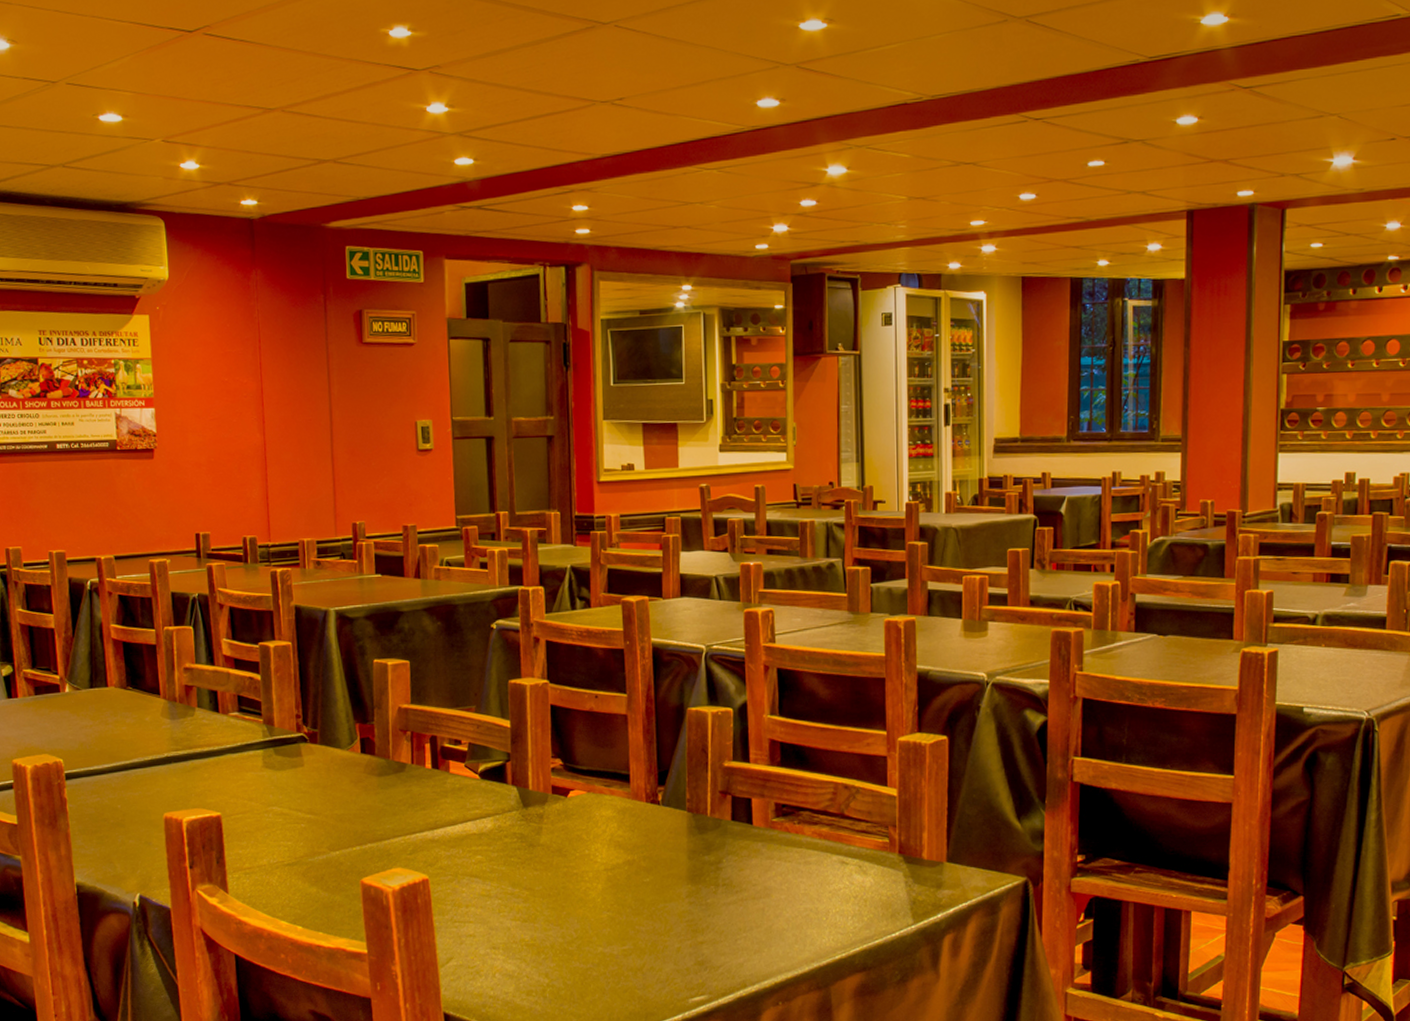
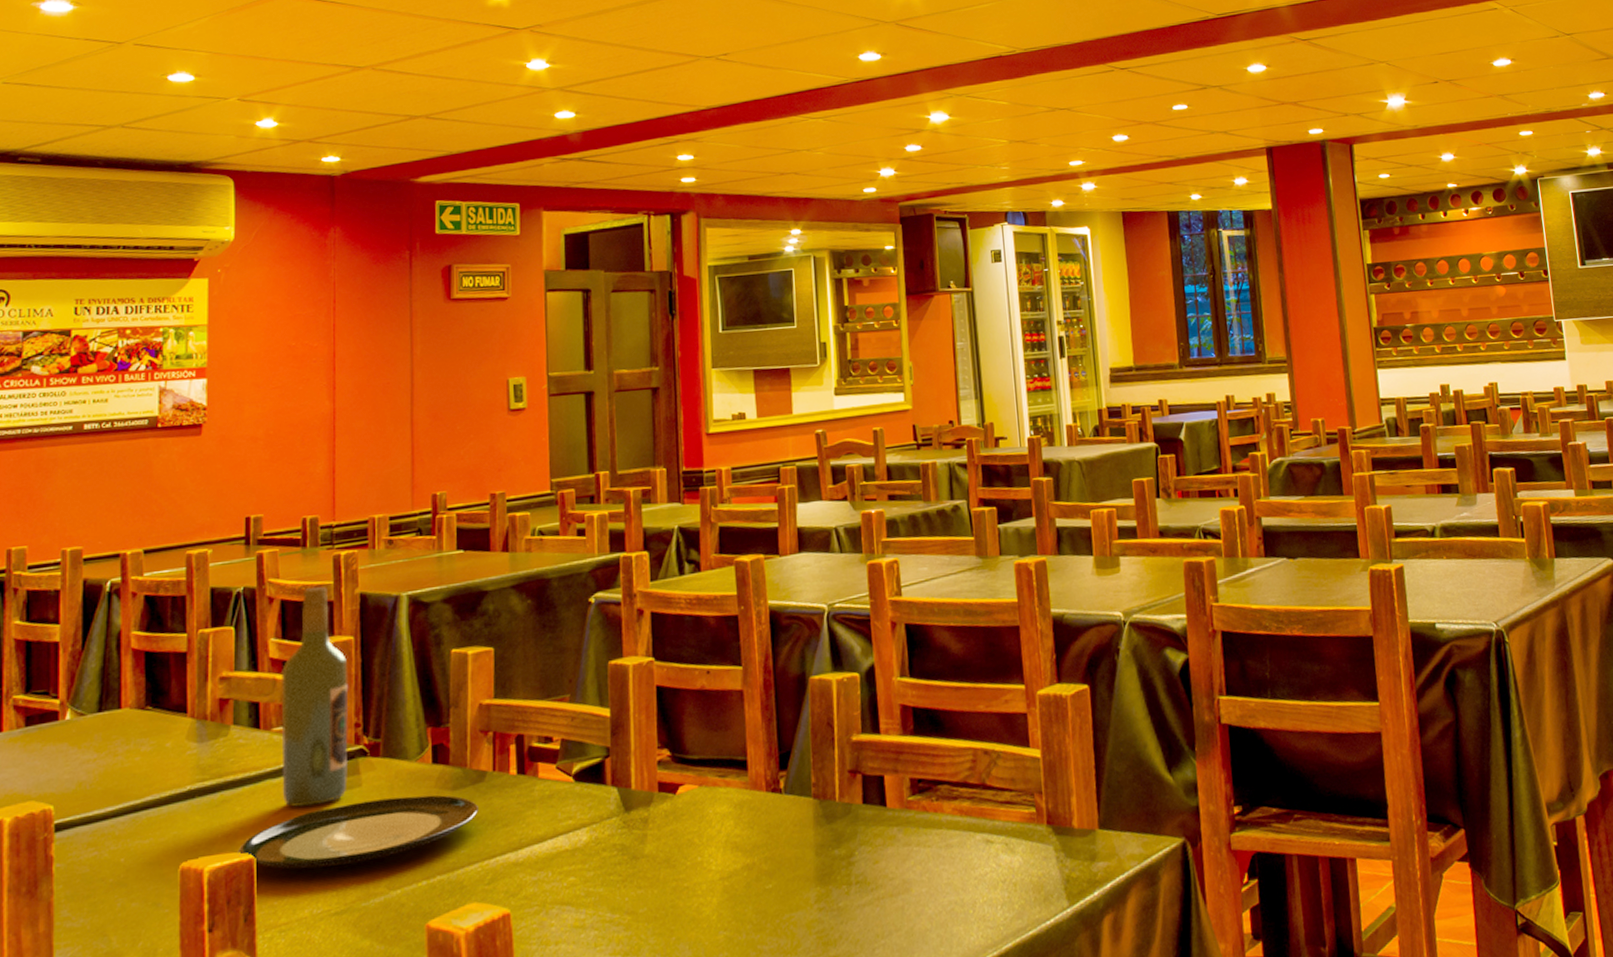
plate: none [209,778,400,827] -> present [239,795,478,869]
wine bottle: none [234,598,292,779] -> present [282,587,349,807]

